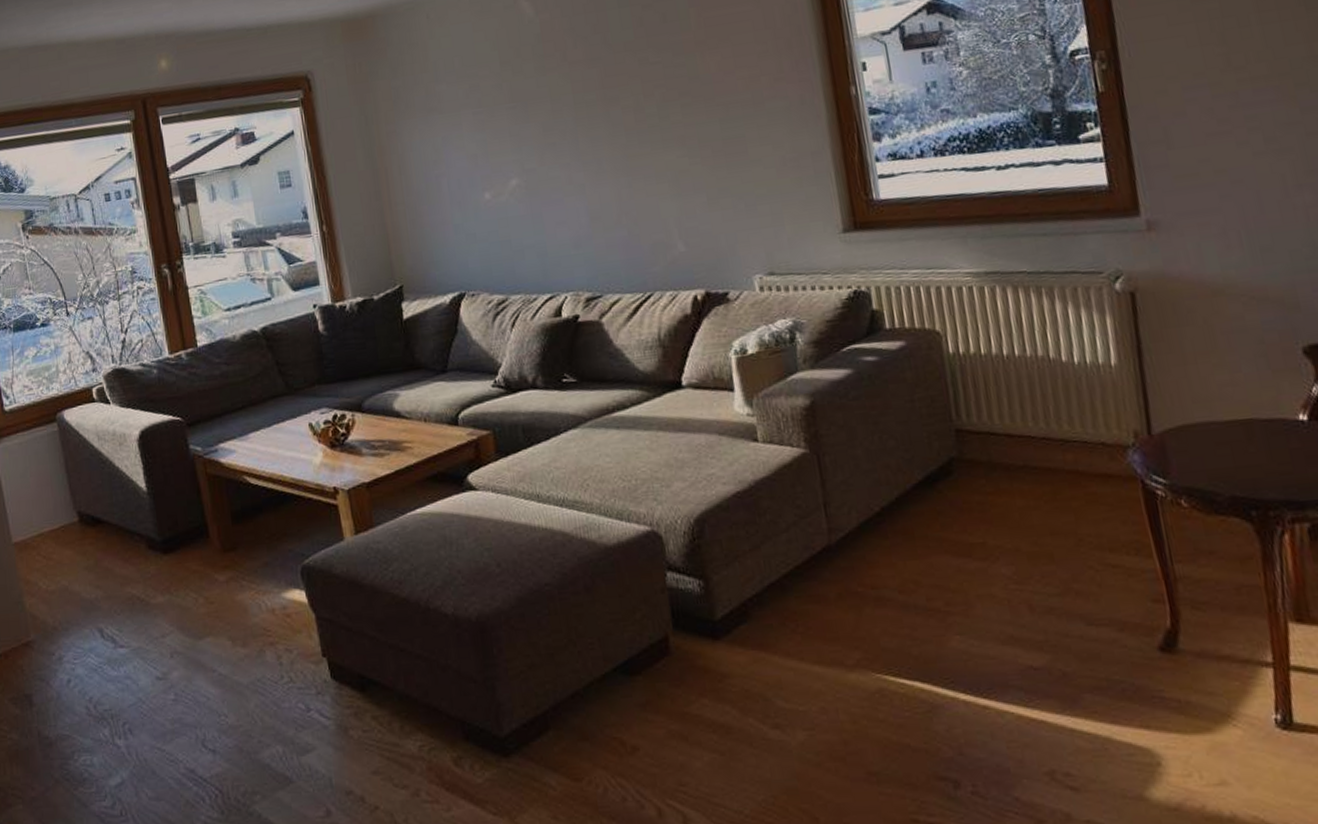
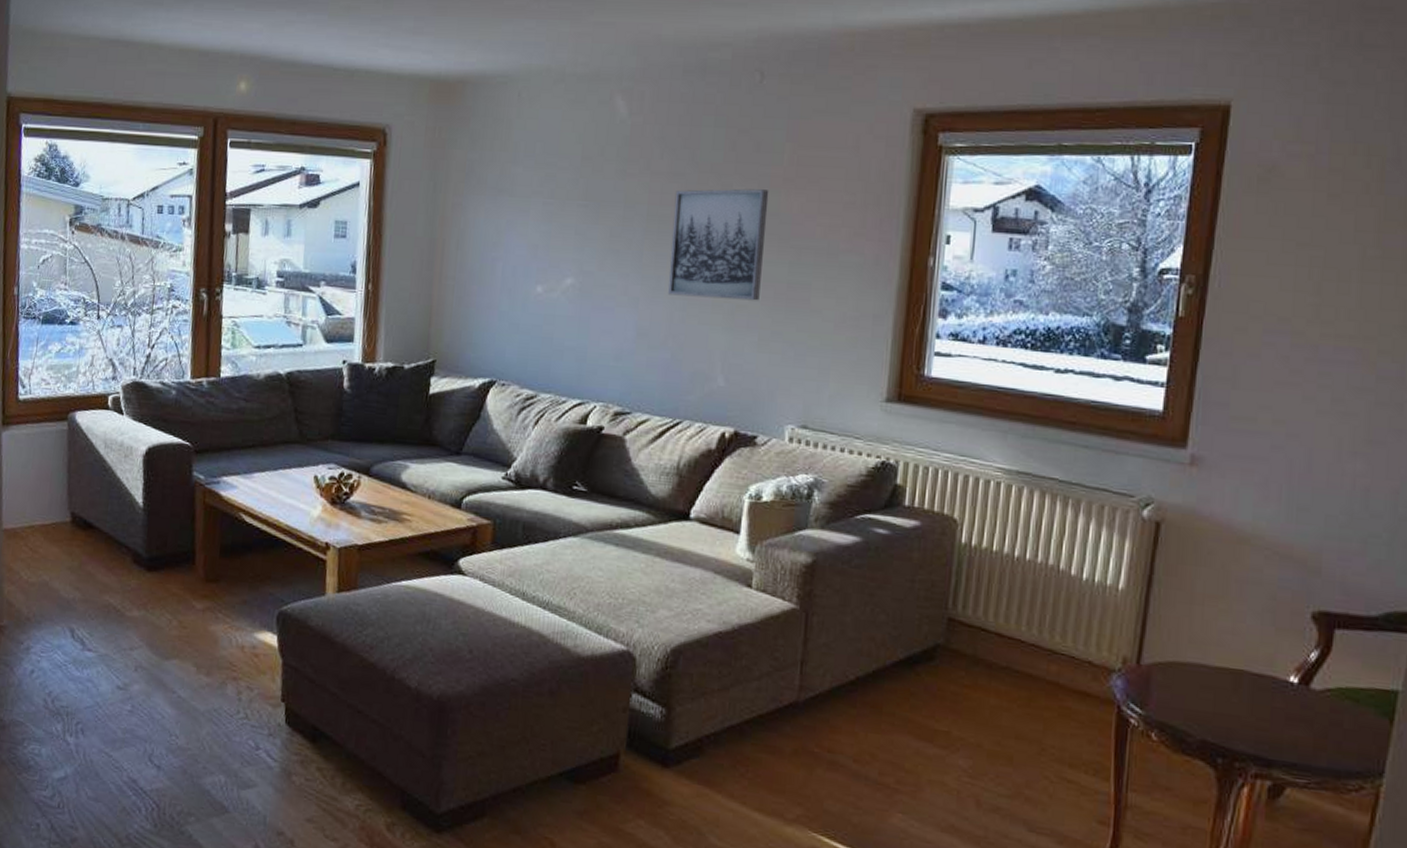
wall art: none [596,56,700,175] -> present [668,189,769,301]

